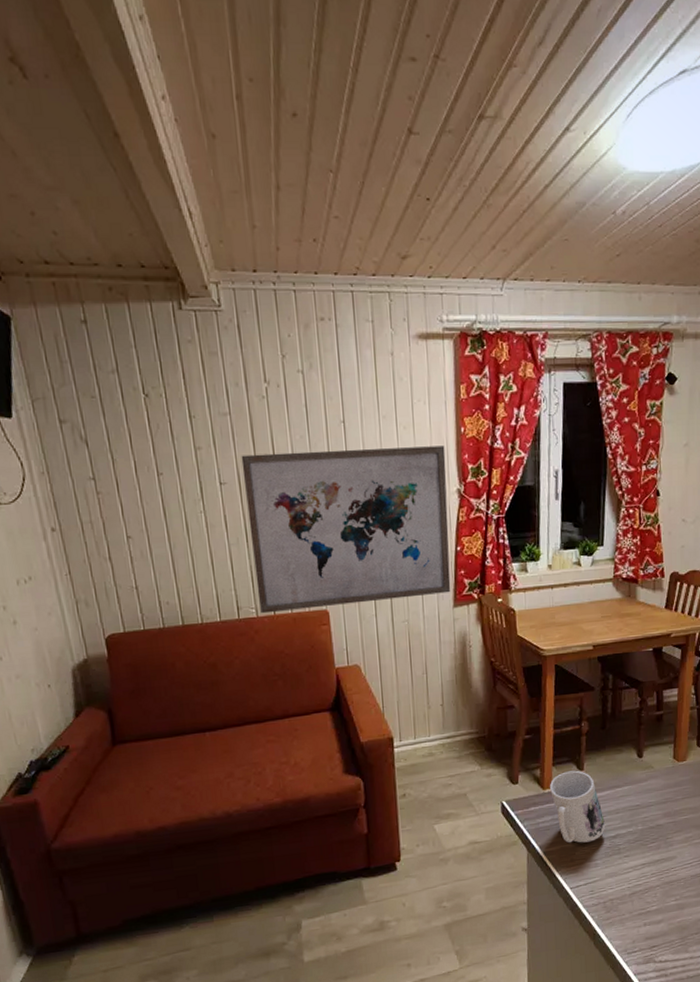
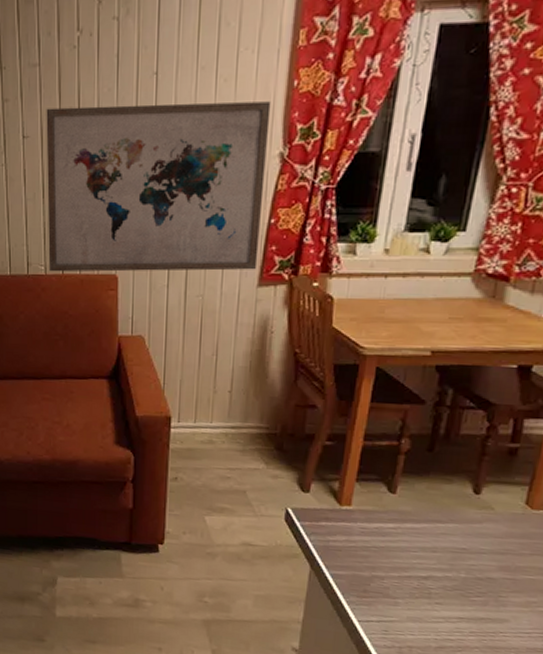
mug: present [549,770,606,843] -> none [348,491,416,577]

